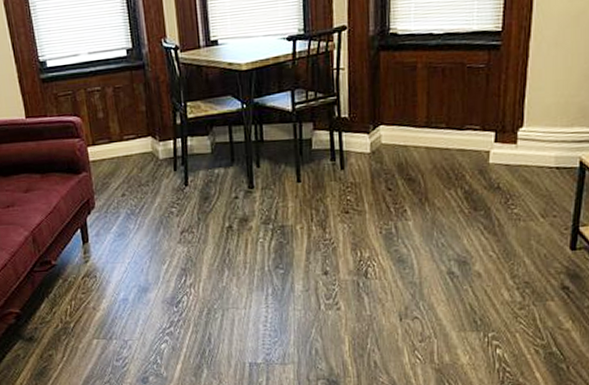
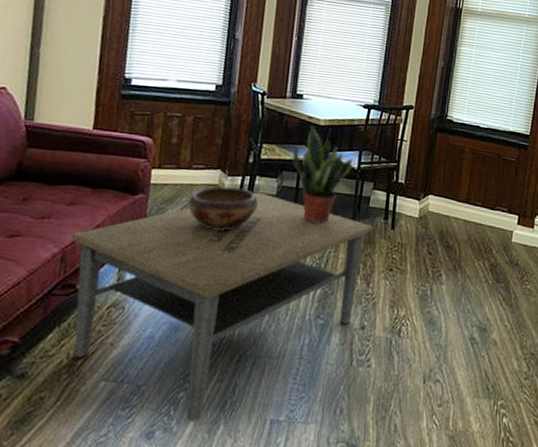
coffee table: none [35,153,320,368] -> present [70,192,373,422]
decorative bowl: none [128,151,195,196] -> present [188,186,258,230]
potted plant: none [219,71,286,175] -> present [292,124,354,223]

